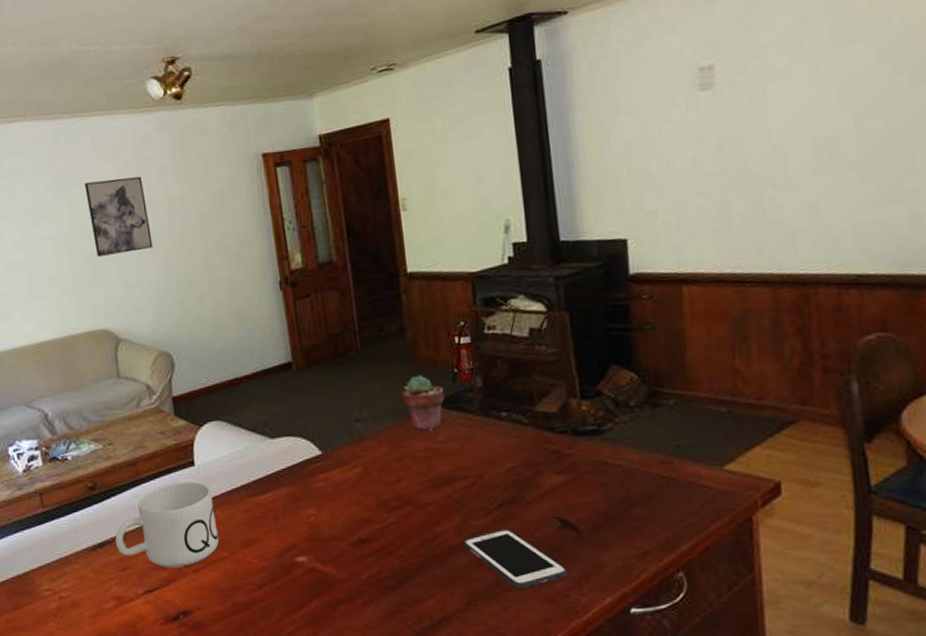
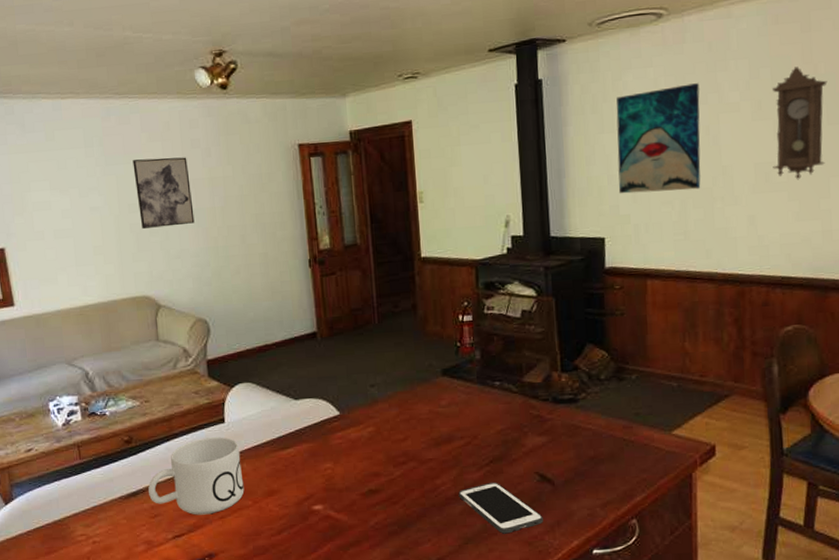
potted succulent: present [402,375,445,431] -> none [412,347,448,397]
wall art: none [633,48,746,186] -> present [616,83,701,194]
pendulum clock: none [833,18,908,156] -> present [772,66,828,180]

